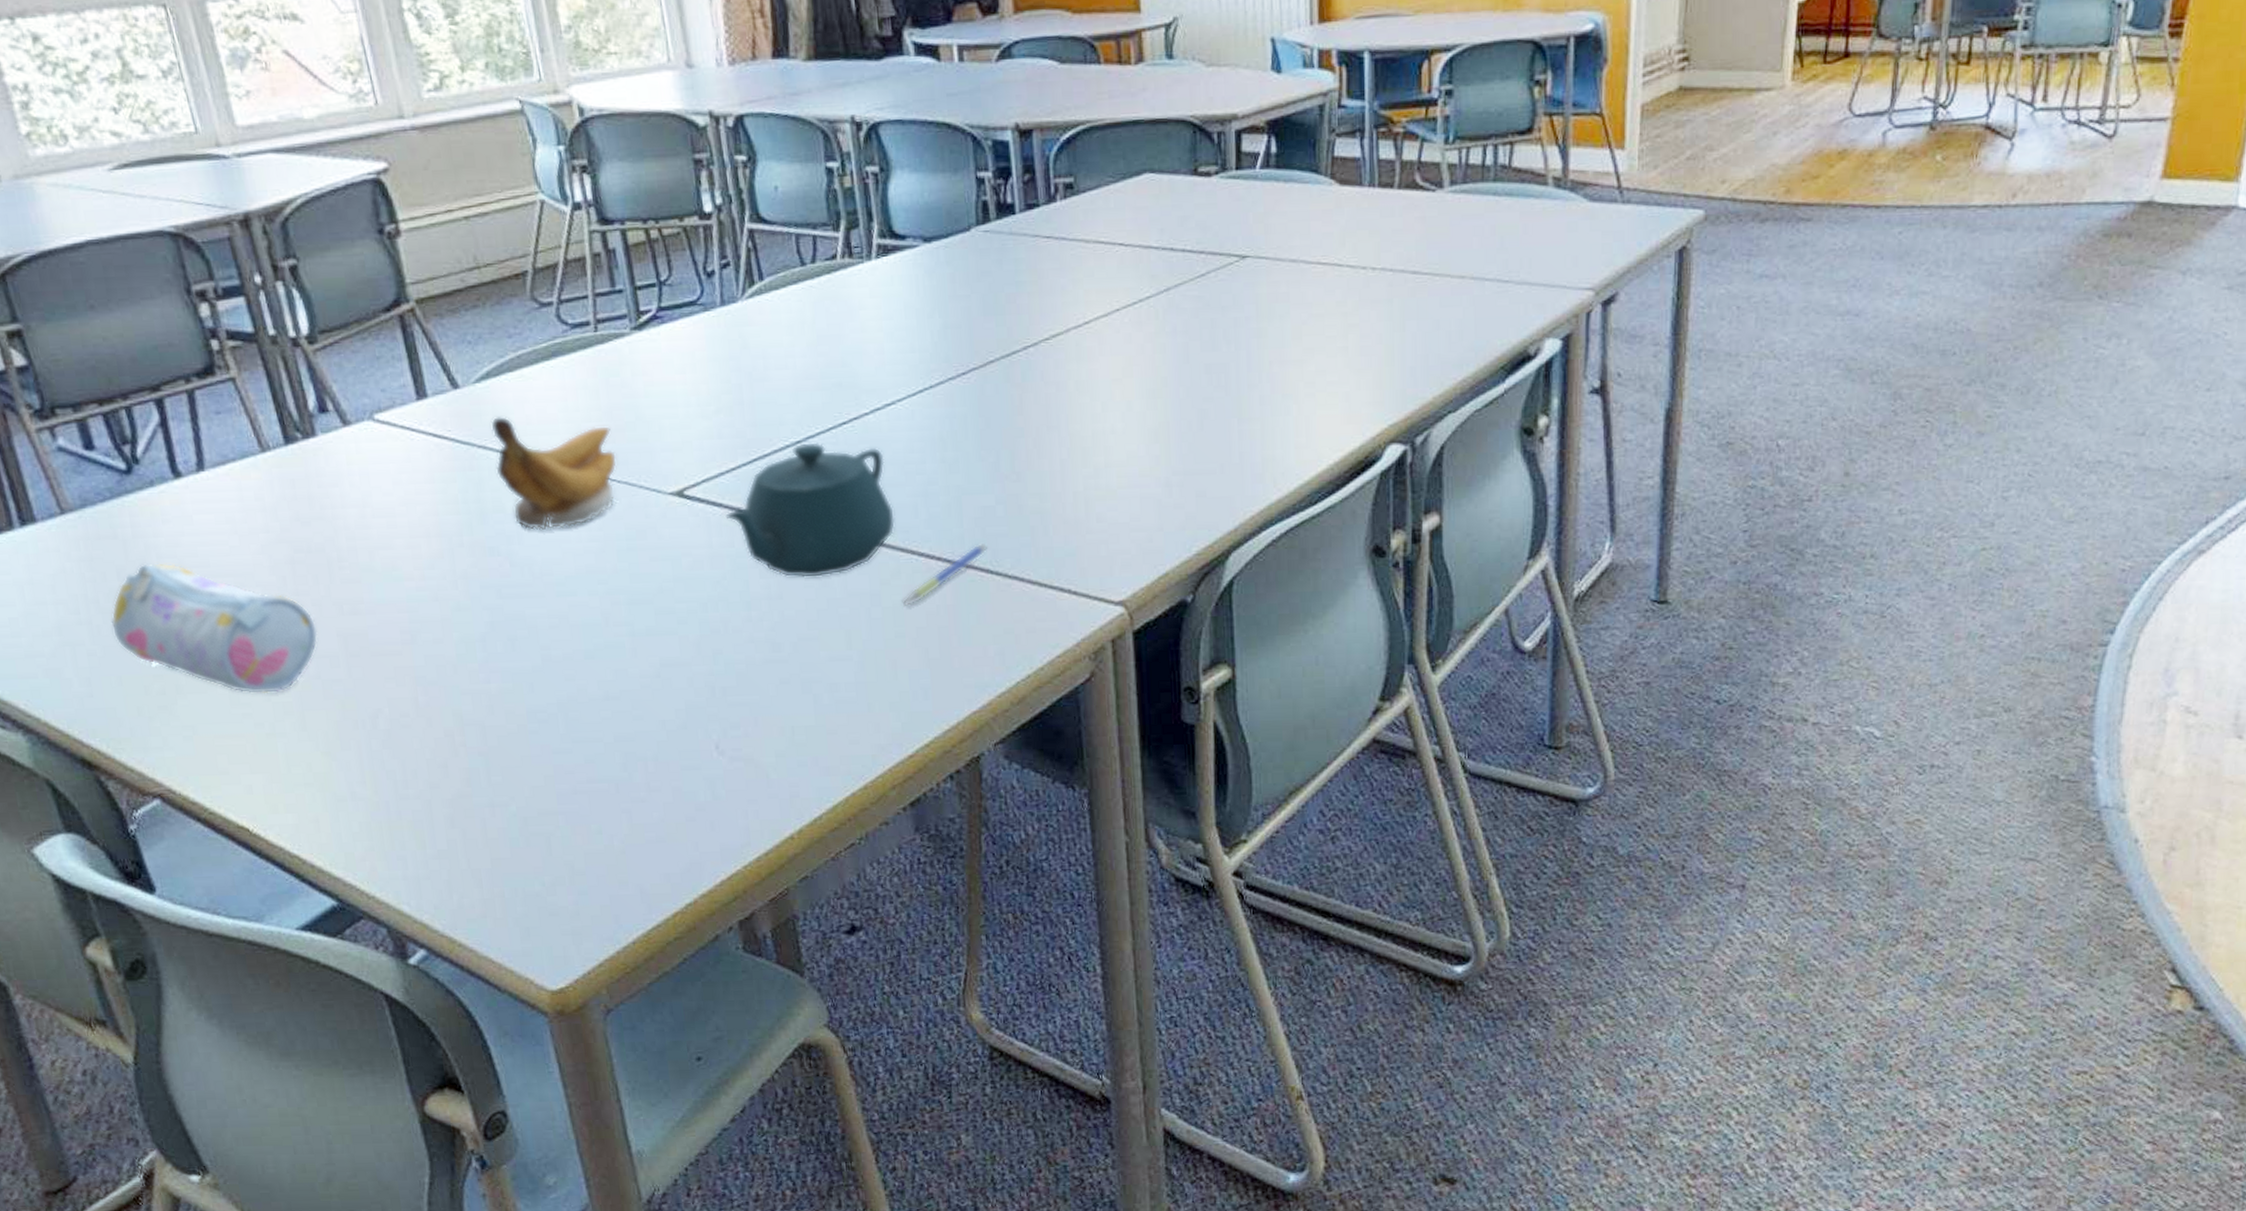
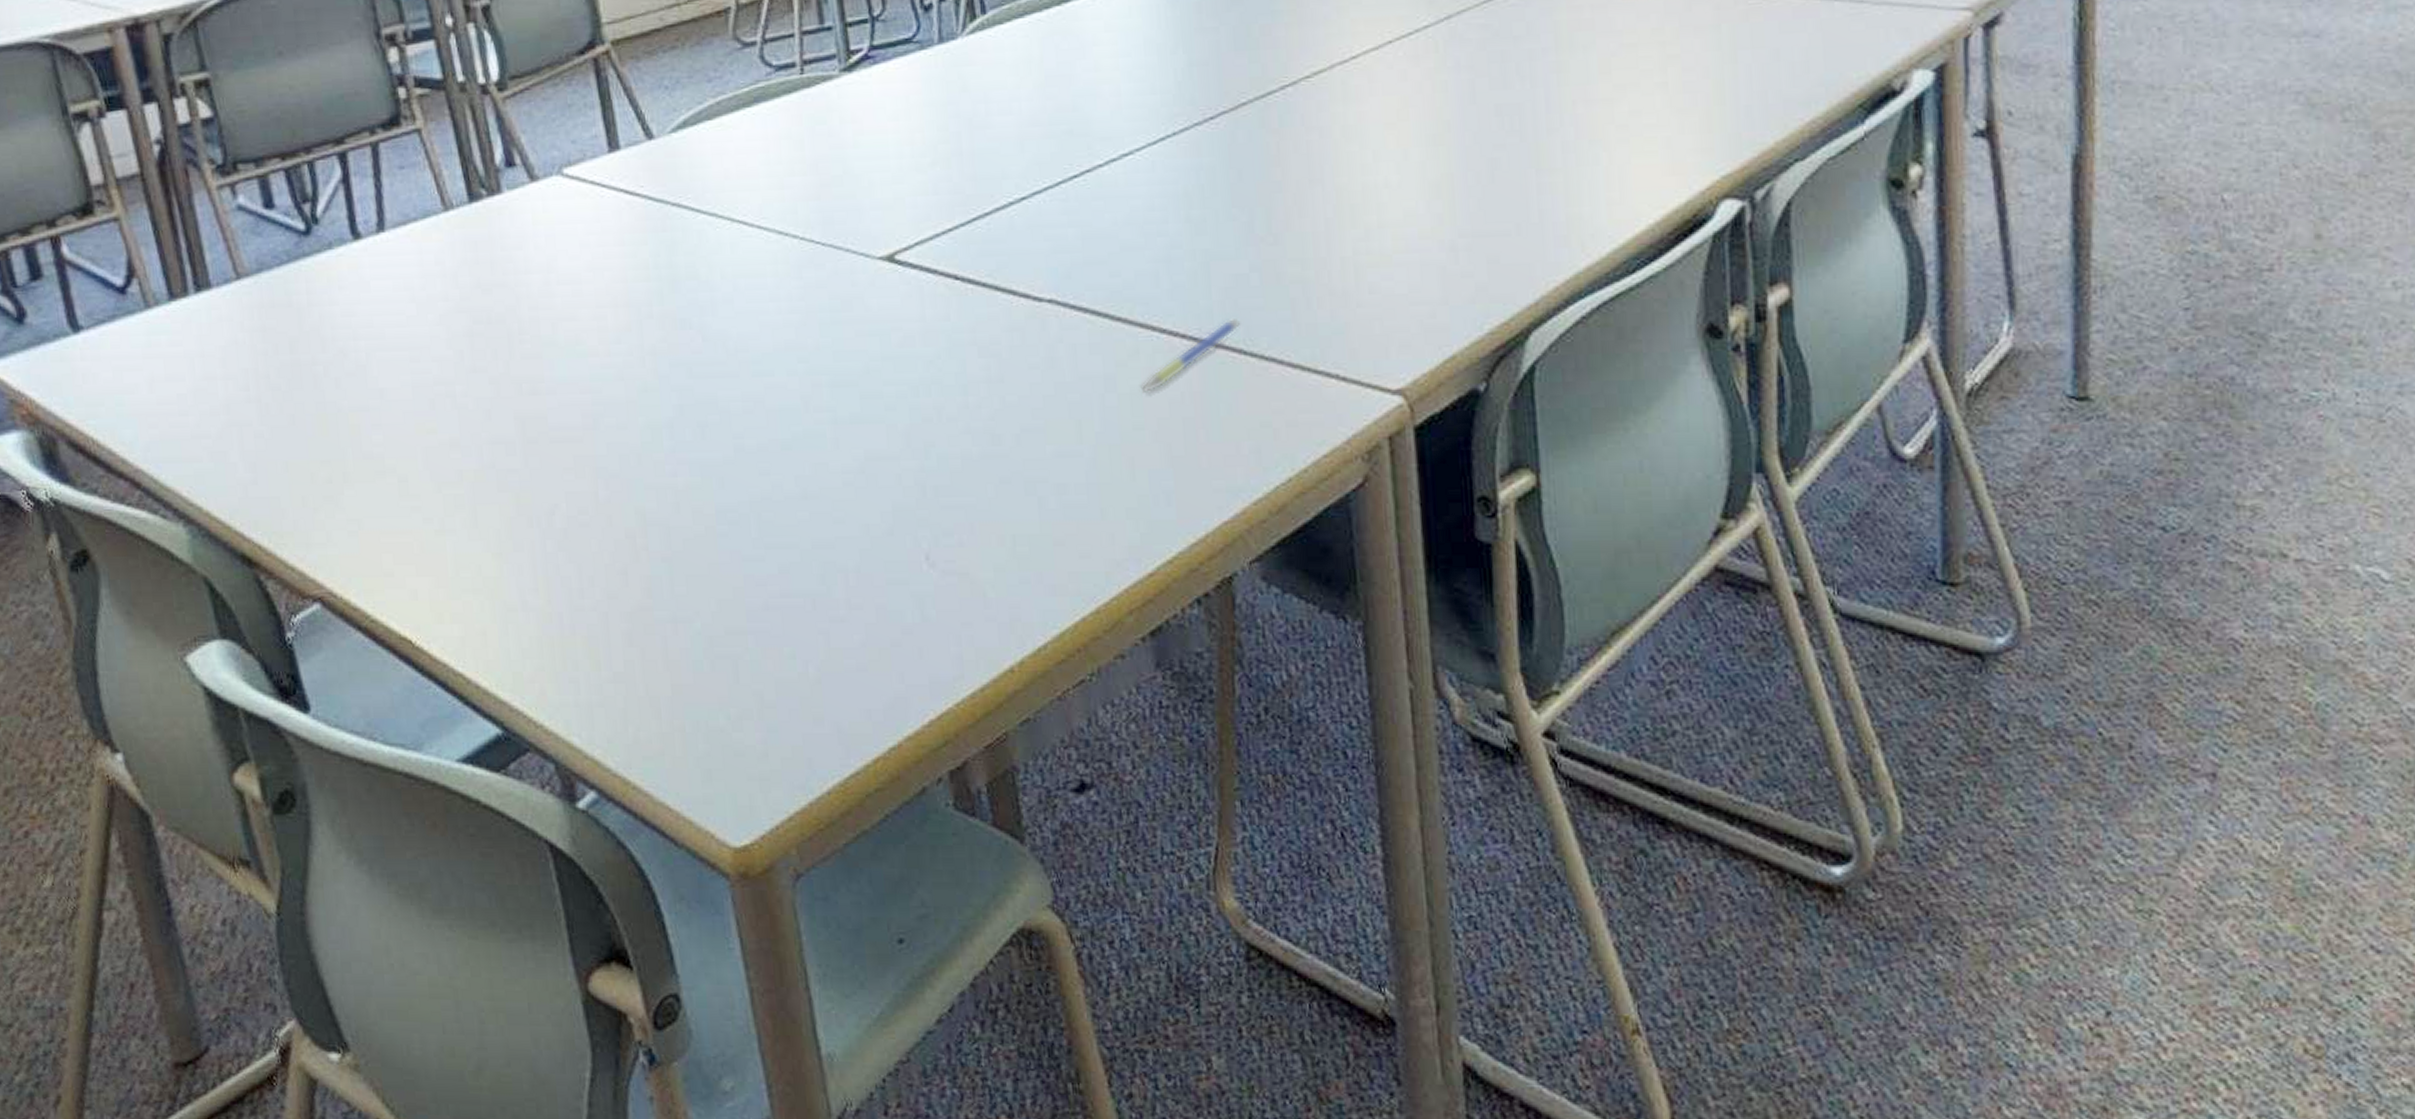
pencil case: present [111,563,318,695] -> none [280,334,495,485]
banana: present [491,415,618,531] -> none [686,169,823,301]
teapot: present [725,441,896,579] -> none [940,197,1134,359]

